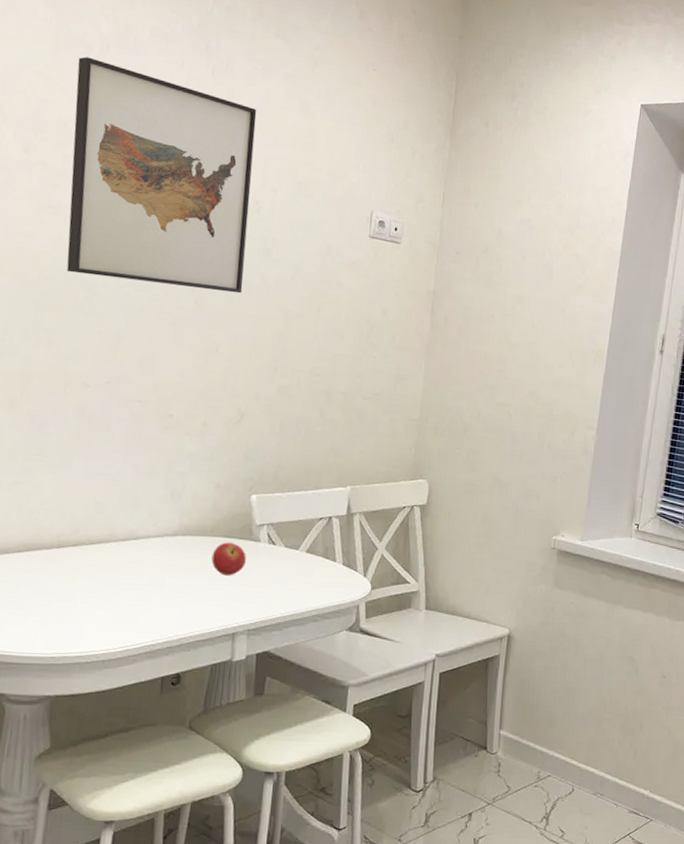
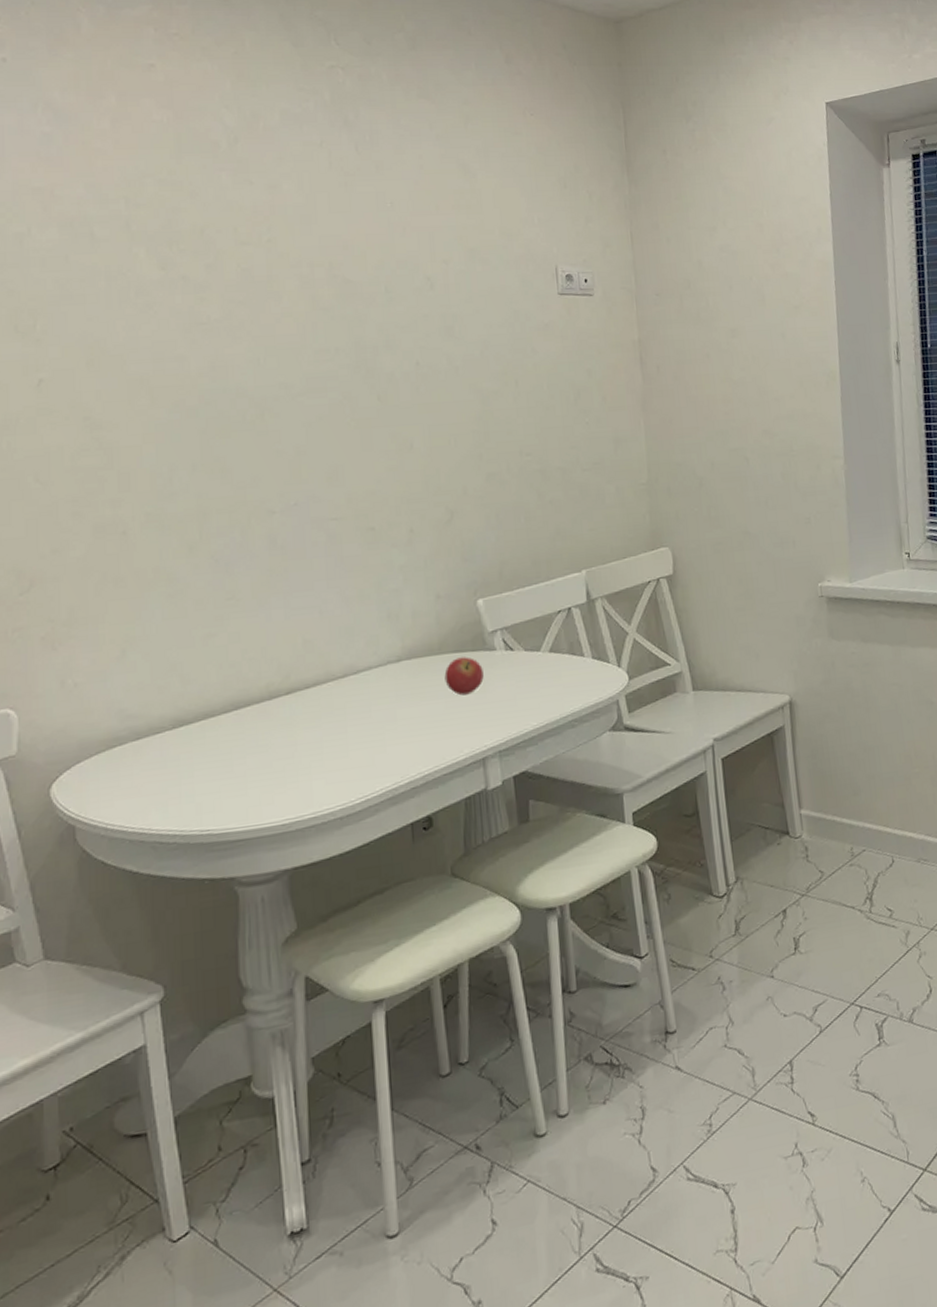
wall art: present [66,56,257,294] -> none [205,154,429,392]

